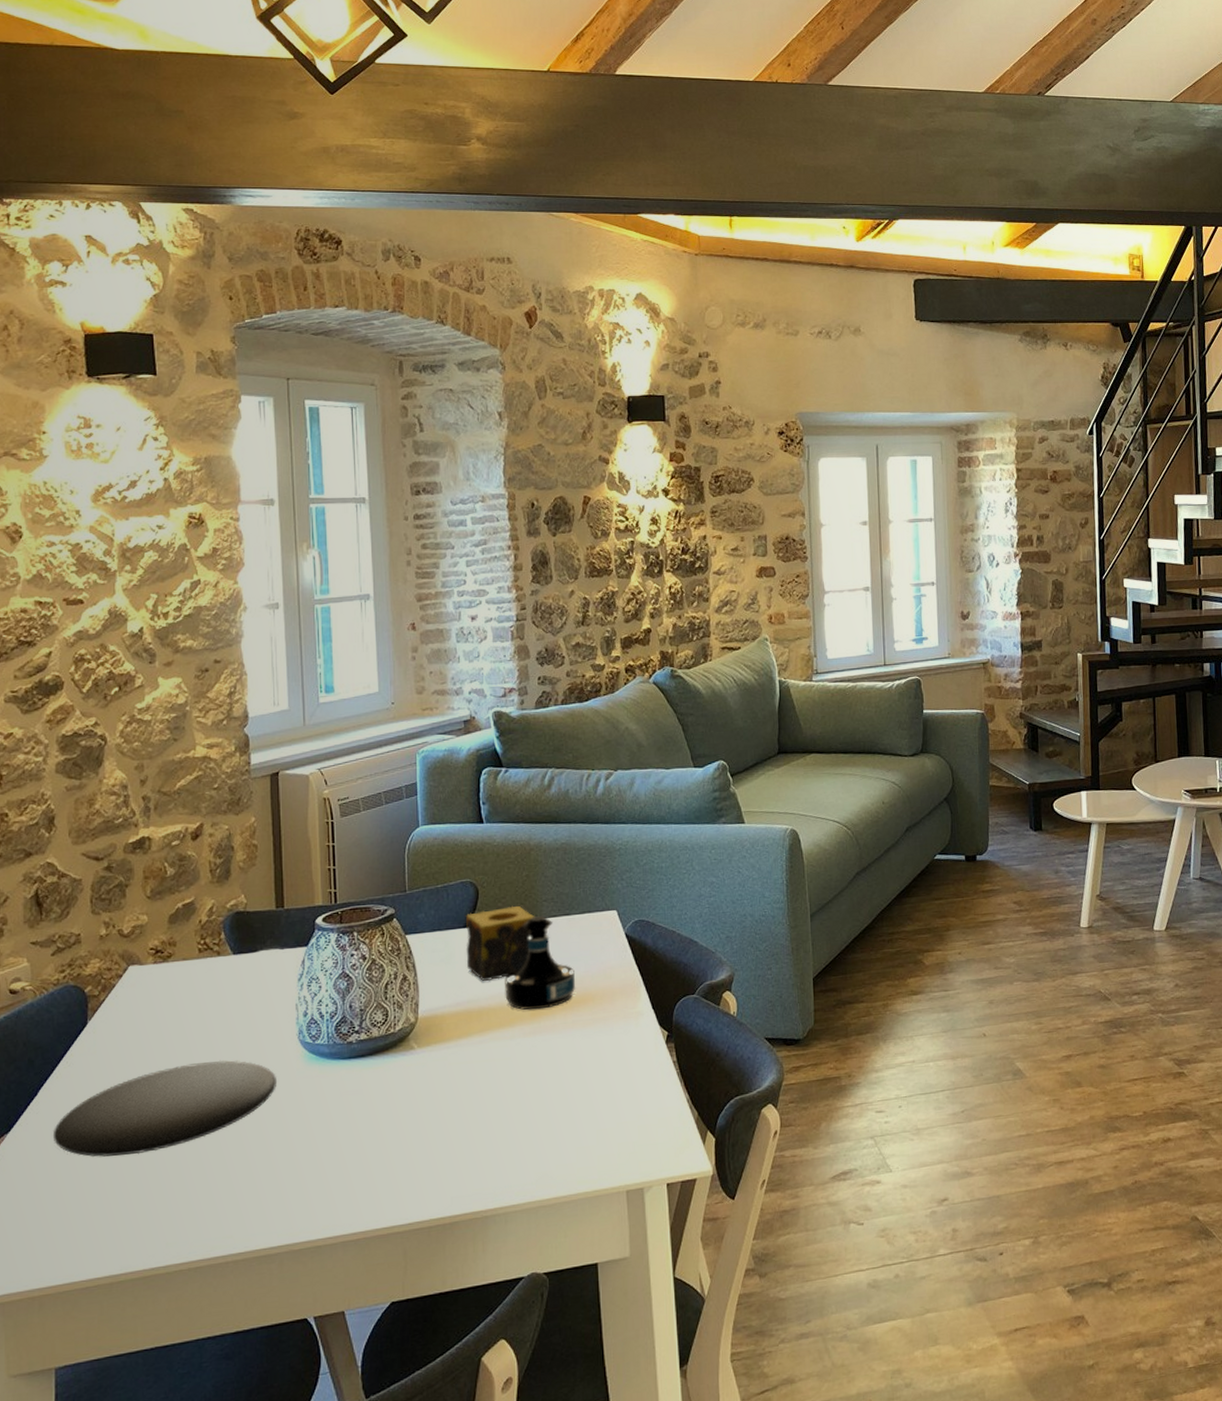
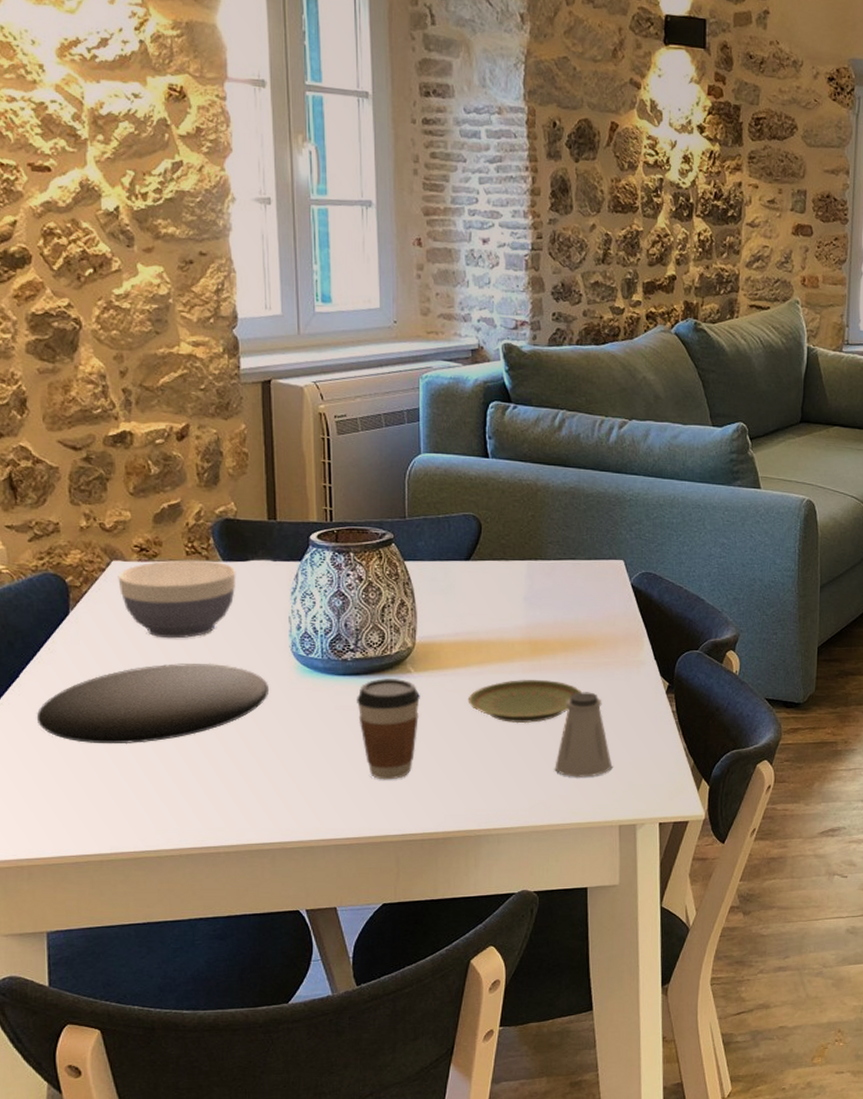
bowl: none [134,955,246,1040] -> present [118,560,236,639]
coffee cup: none [362,1056,424,1166] -> present [357,678,420,780]
candle: present [466,905,534,982] -> none [466,544,538,616]
plate: none [470,1042,582,1091] -> present [467,679,582,724]
tequila bottle: present [505,916,575,1011] -> none [505,557,577,648]
saltshaker: none [560,1050,616,1143] -> present [556,692,612,777]

